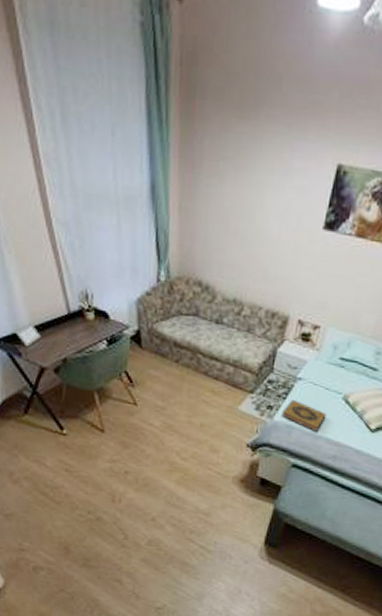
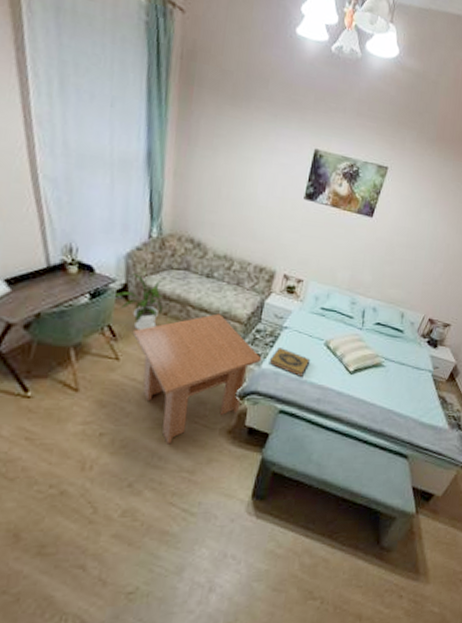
house plant: none [127,319,175,378] -> present [112,273,164,331]
coffee table: none [147,362,274,487] -> present [132,313,262,445]

